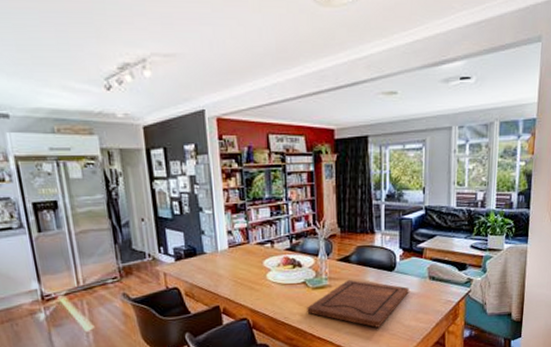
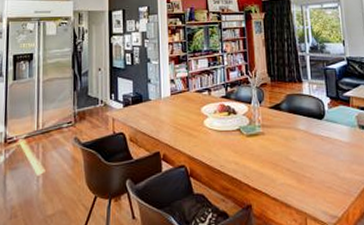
cutting board: present [307,279,409,328] -> none [242,127,341,179]

